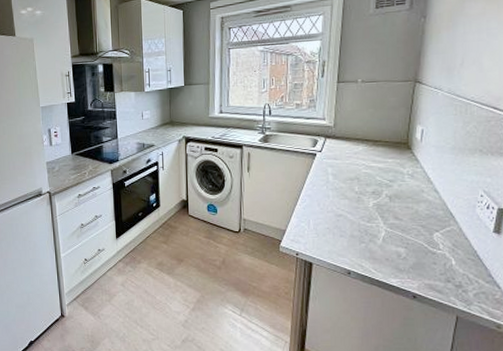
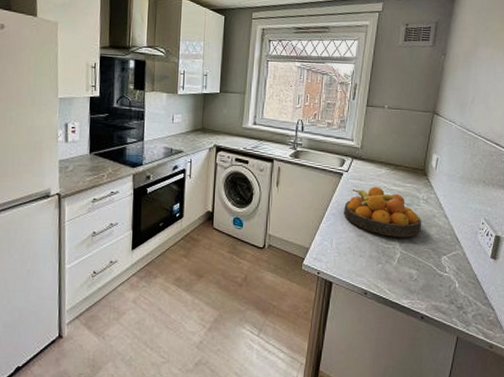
fruit bowl: none [320,165,409,215] -> present [344,187,422,237]

